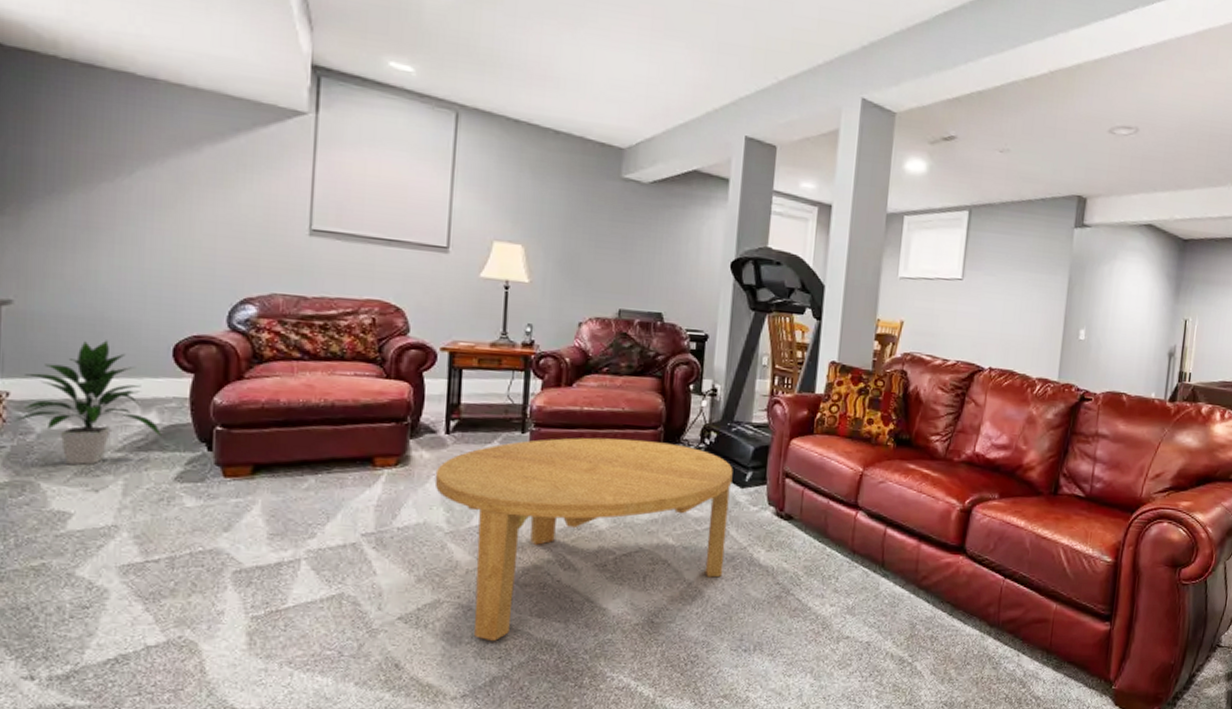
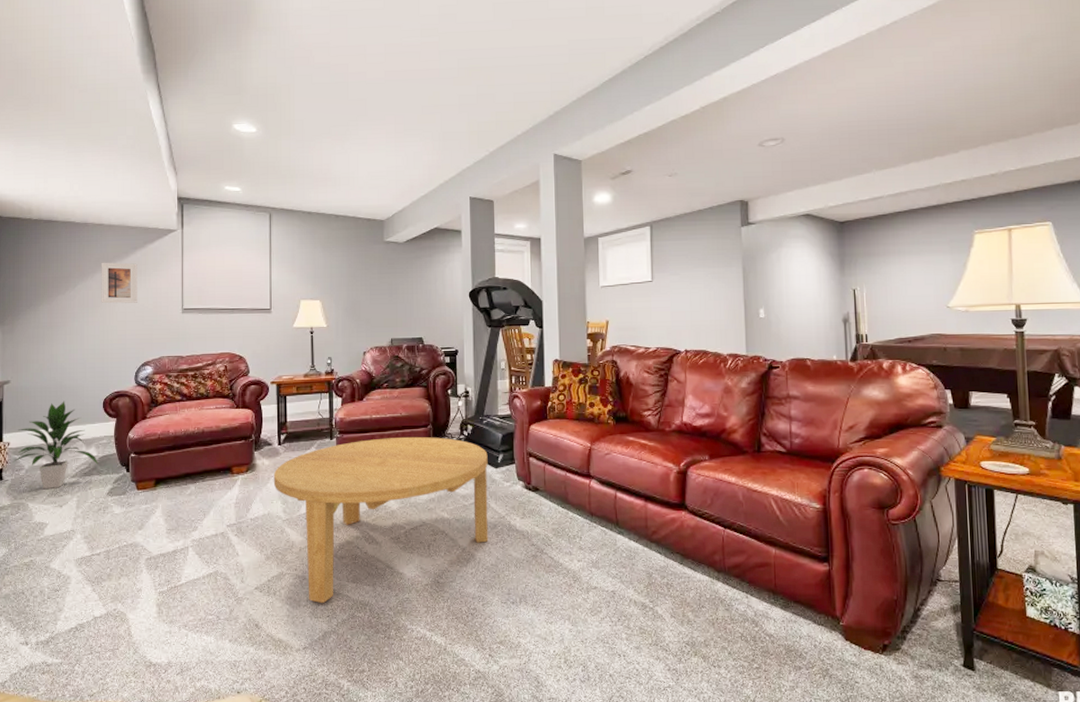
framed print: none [176,142,240,211] -> present [101,262,137,304]

